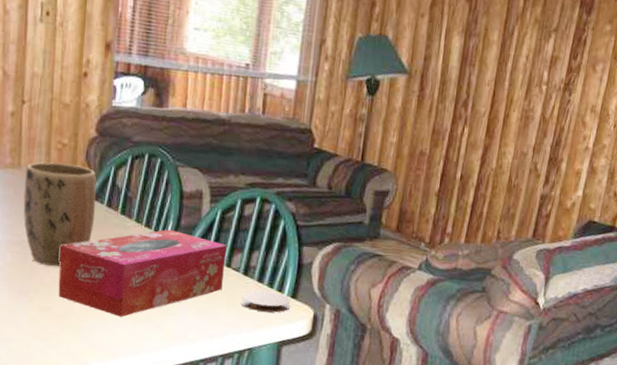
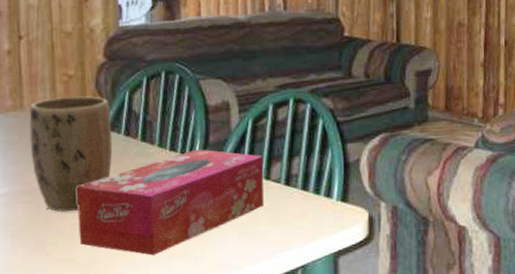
coaster: present [241,290,291,313] -> none [287,198,341,223]

